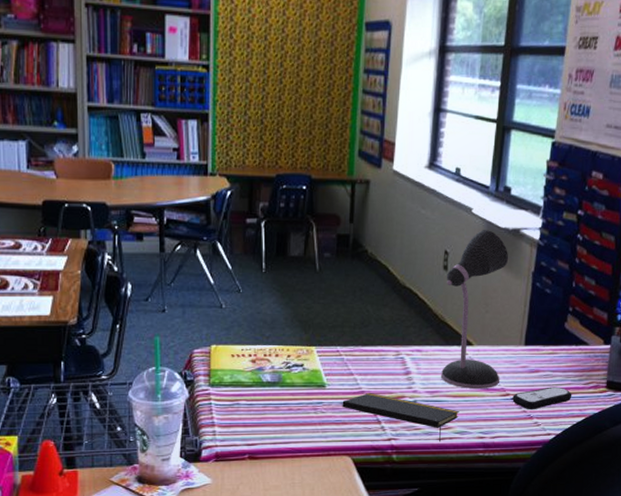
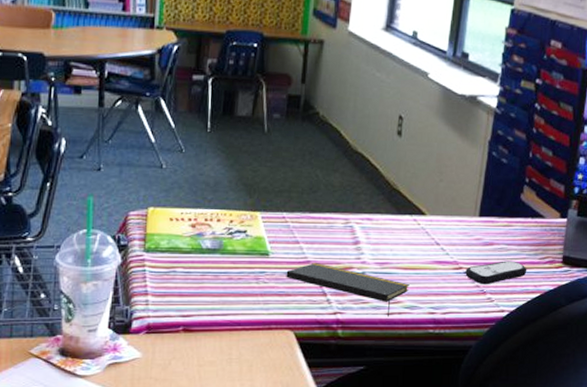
desk lamp: present [440,230,509,390] -> none [391,95,465,262]

